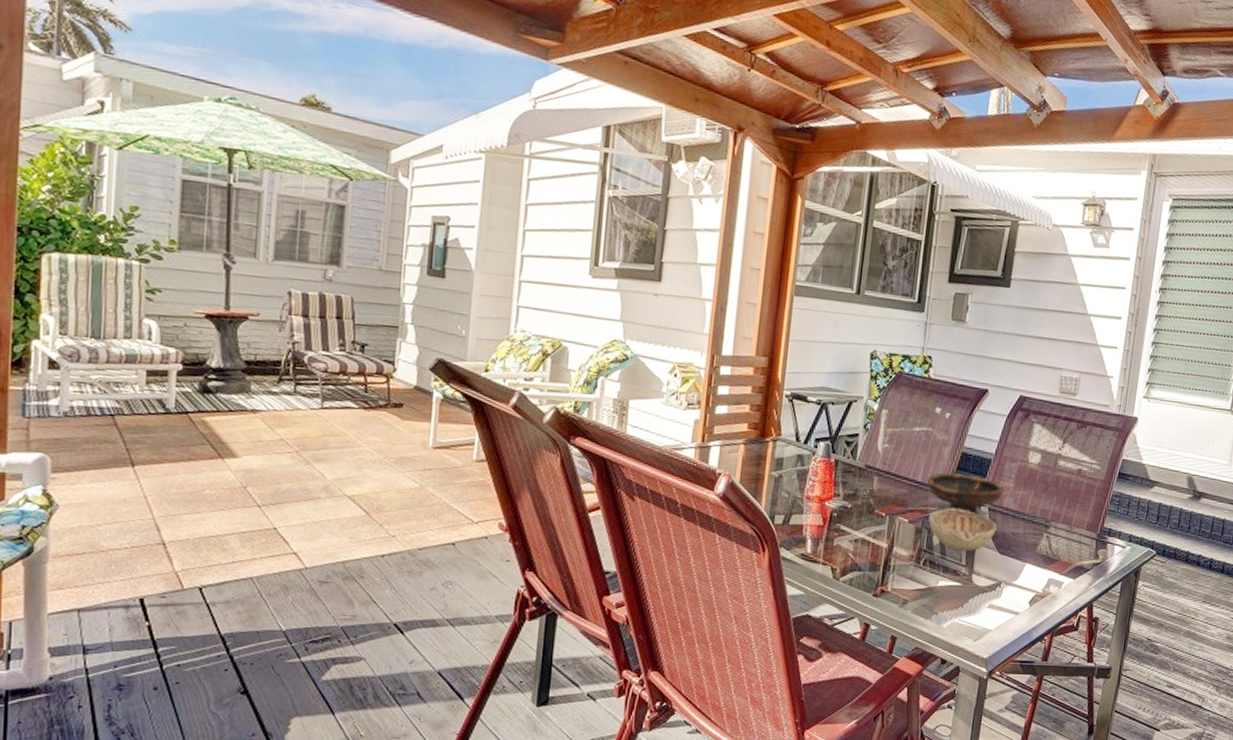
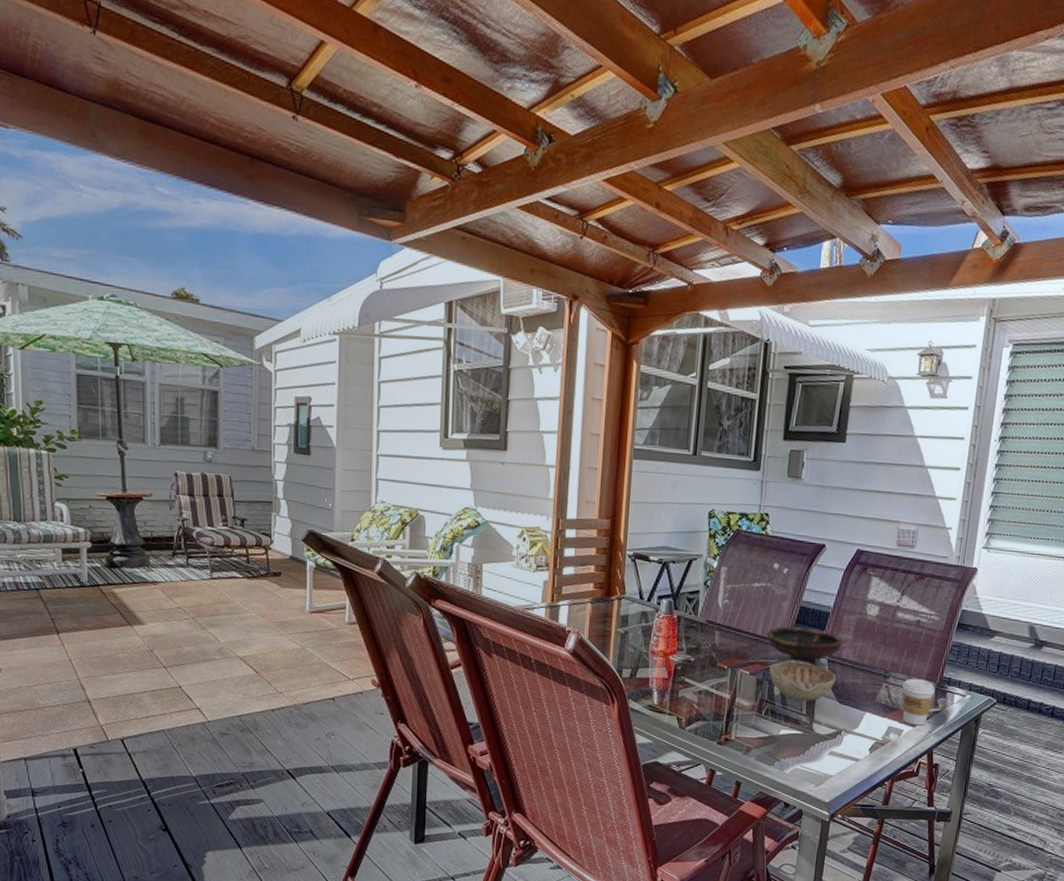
coffee cup: none [1062,528,1096,578] -> present [902,678,935,726]

